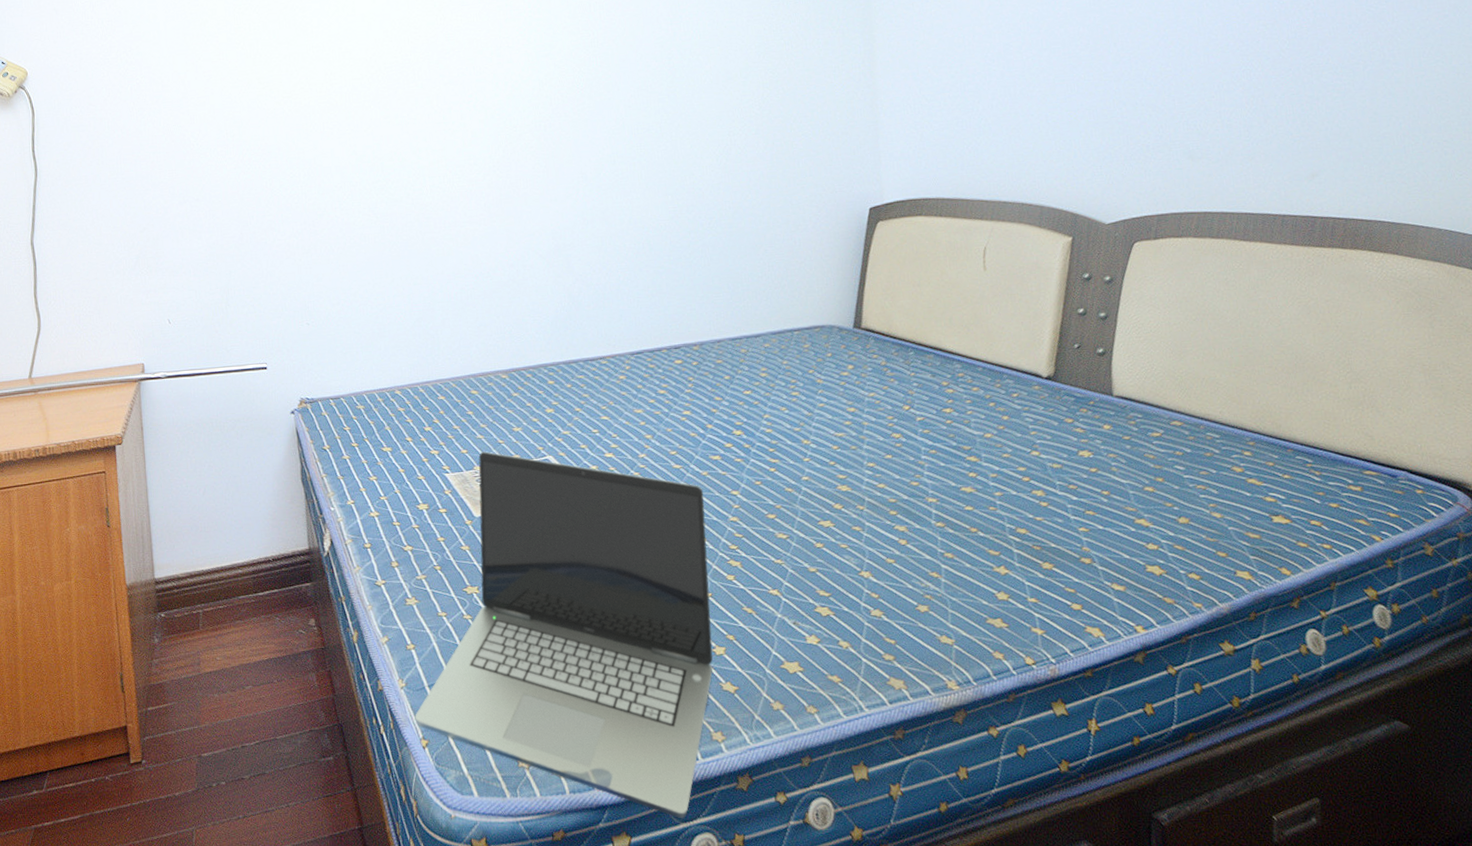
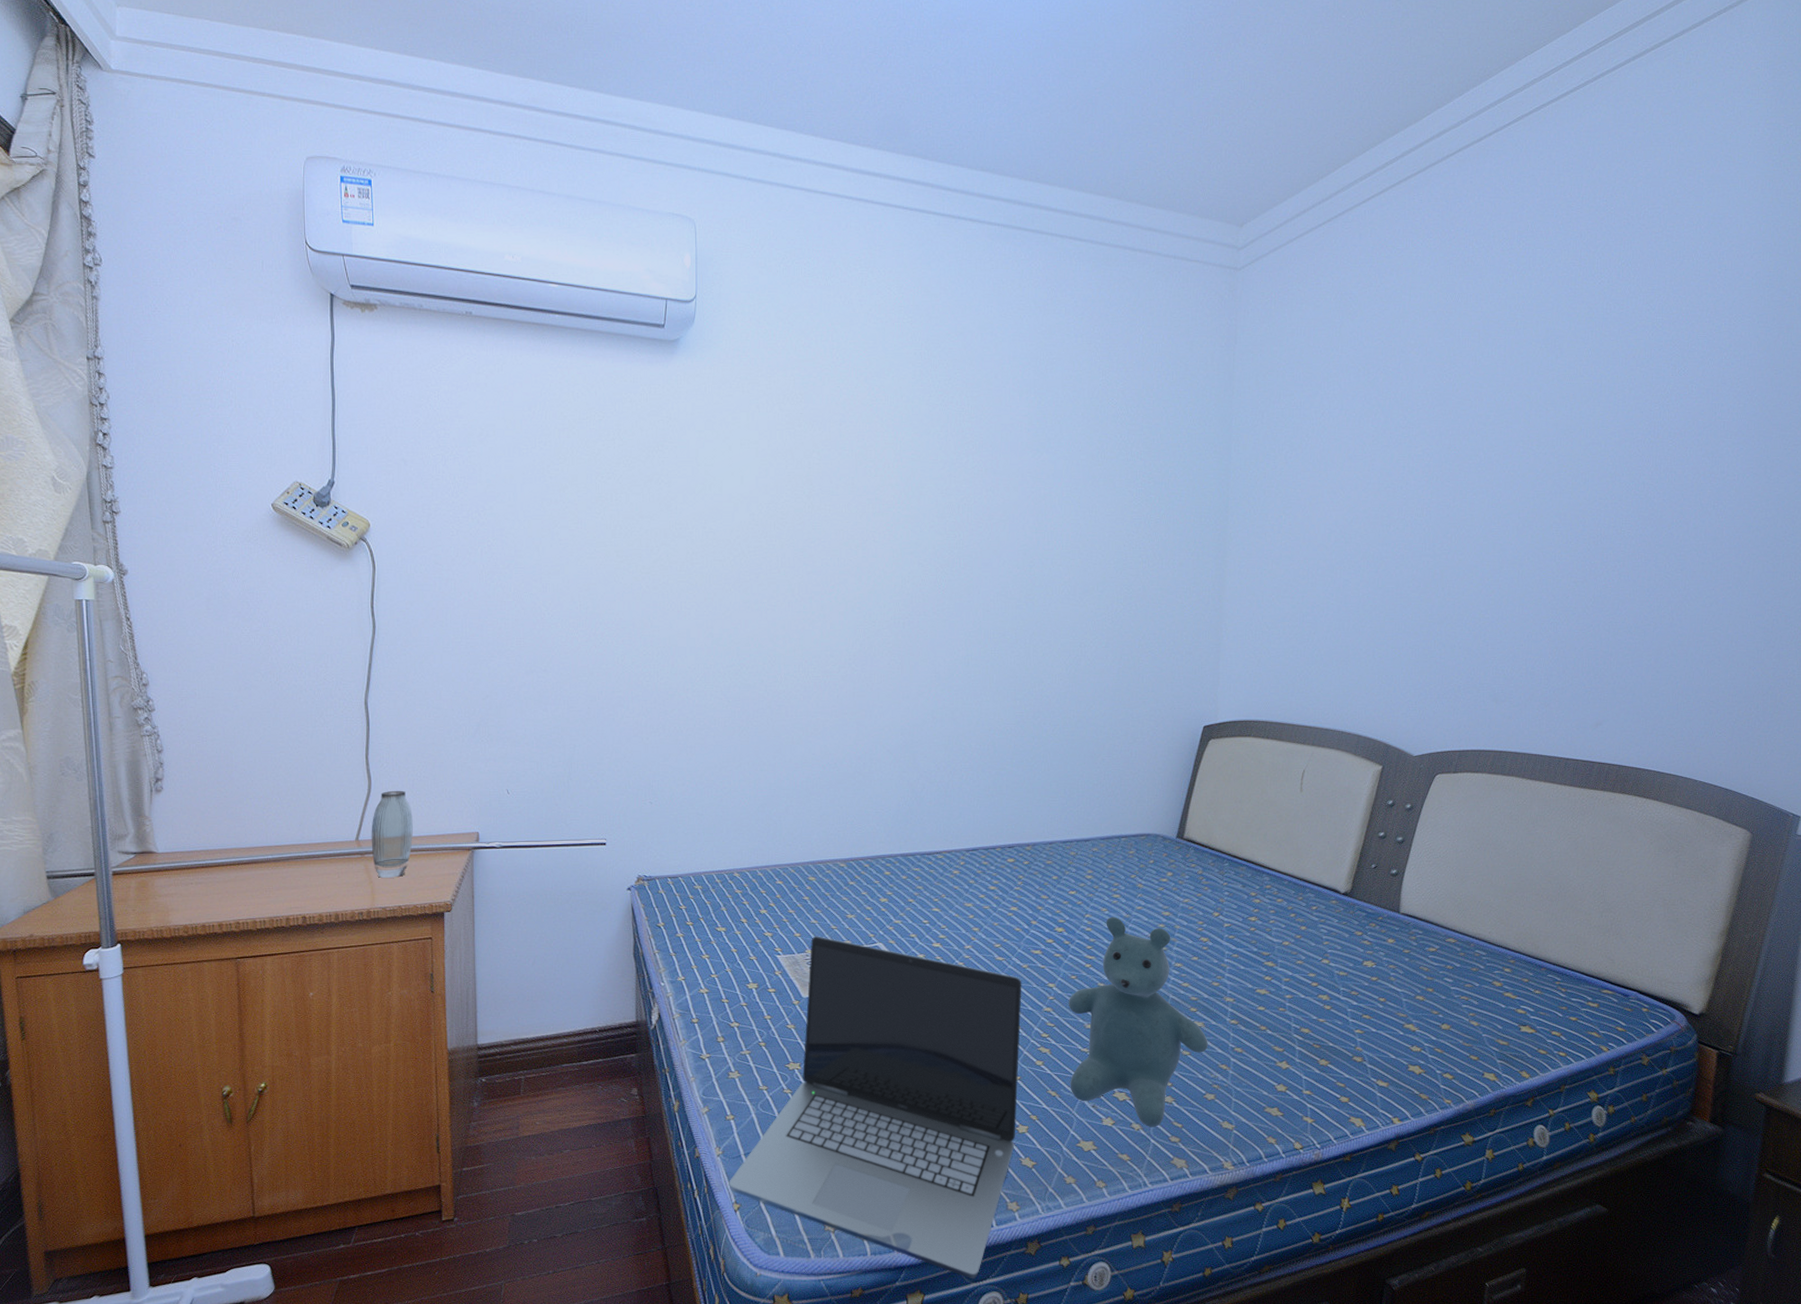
vase: none [42,326,83,414] -> present [371,790,414,878]
stuffed bear: none [755,415,914,645] -> present [1068,916,1208,1128]

